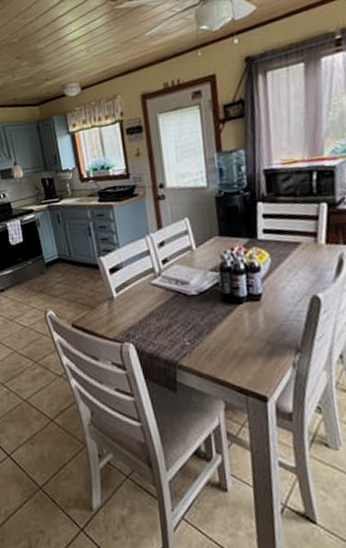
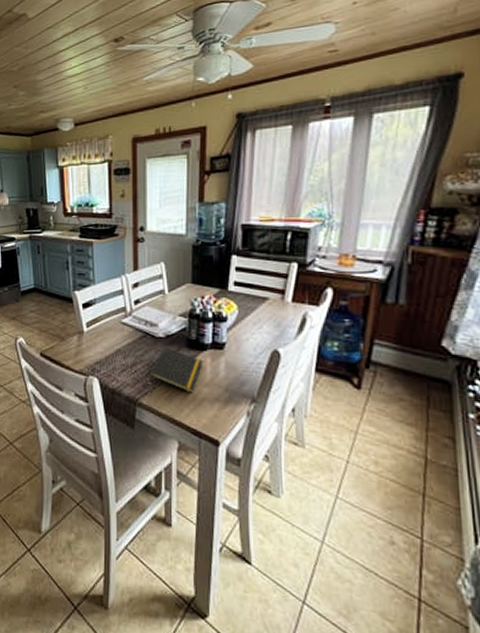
notepad: none [185,304,241,350] -> present [148,347,204,393]

